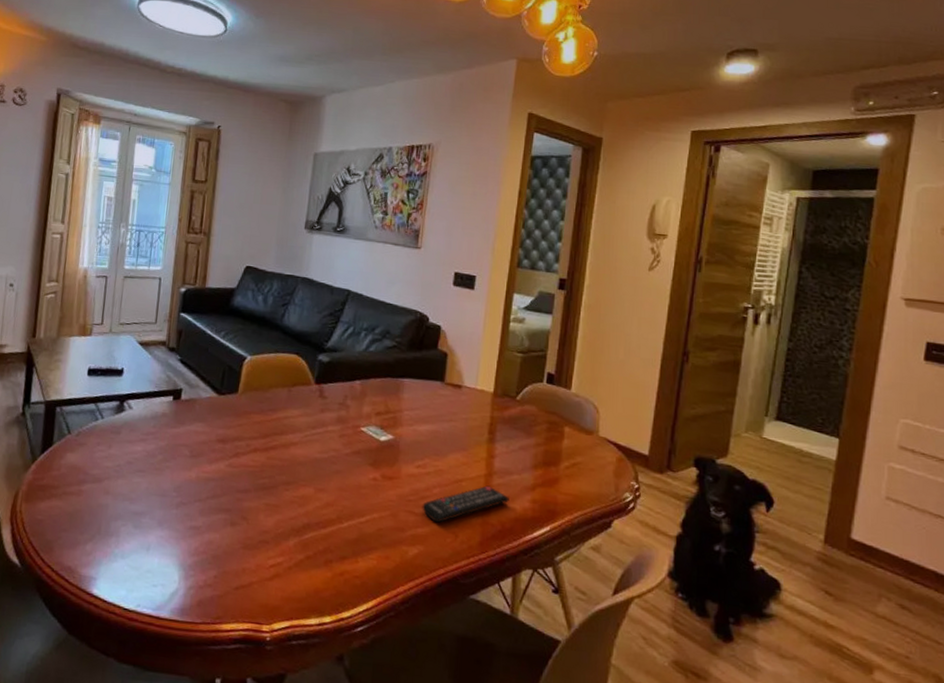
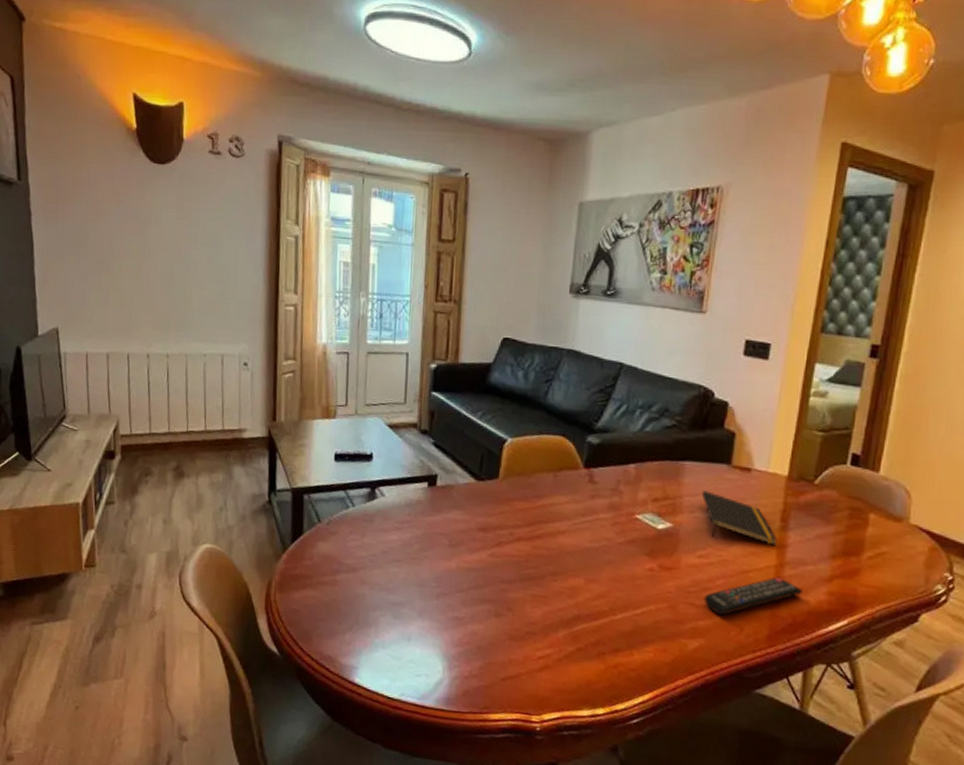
notepad: none [419,405,486,456] -> present [701,491,778,545]

